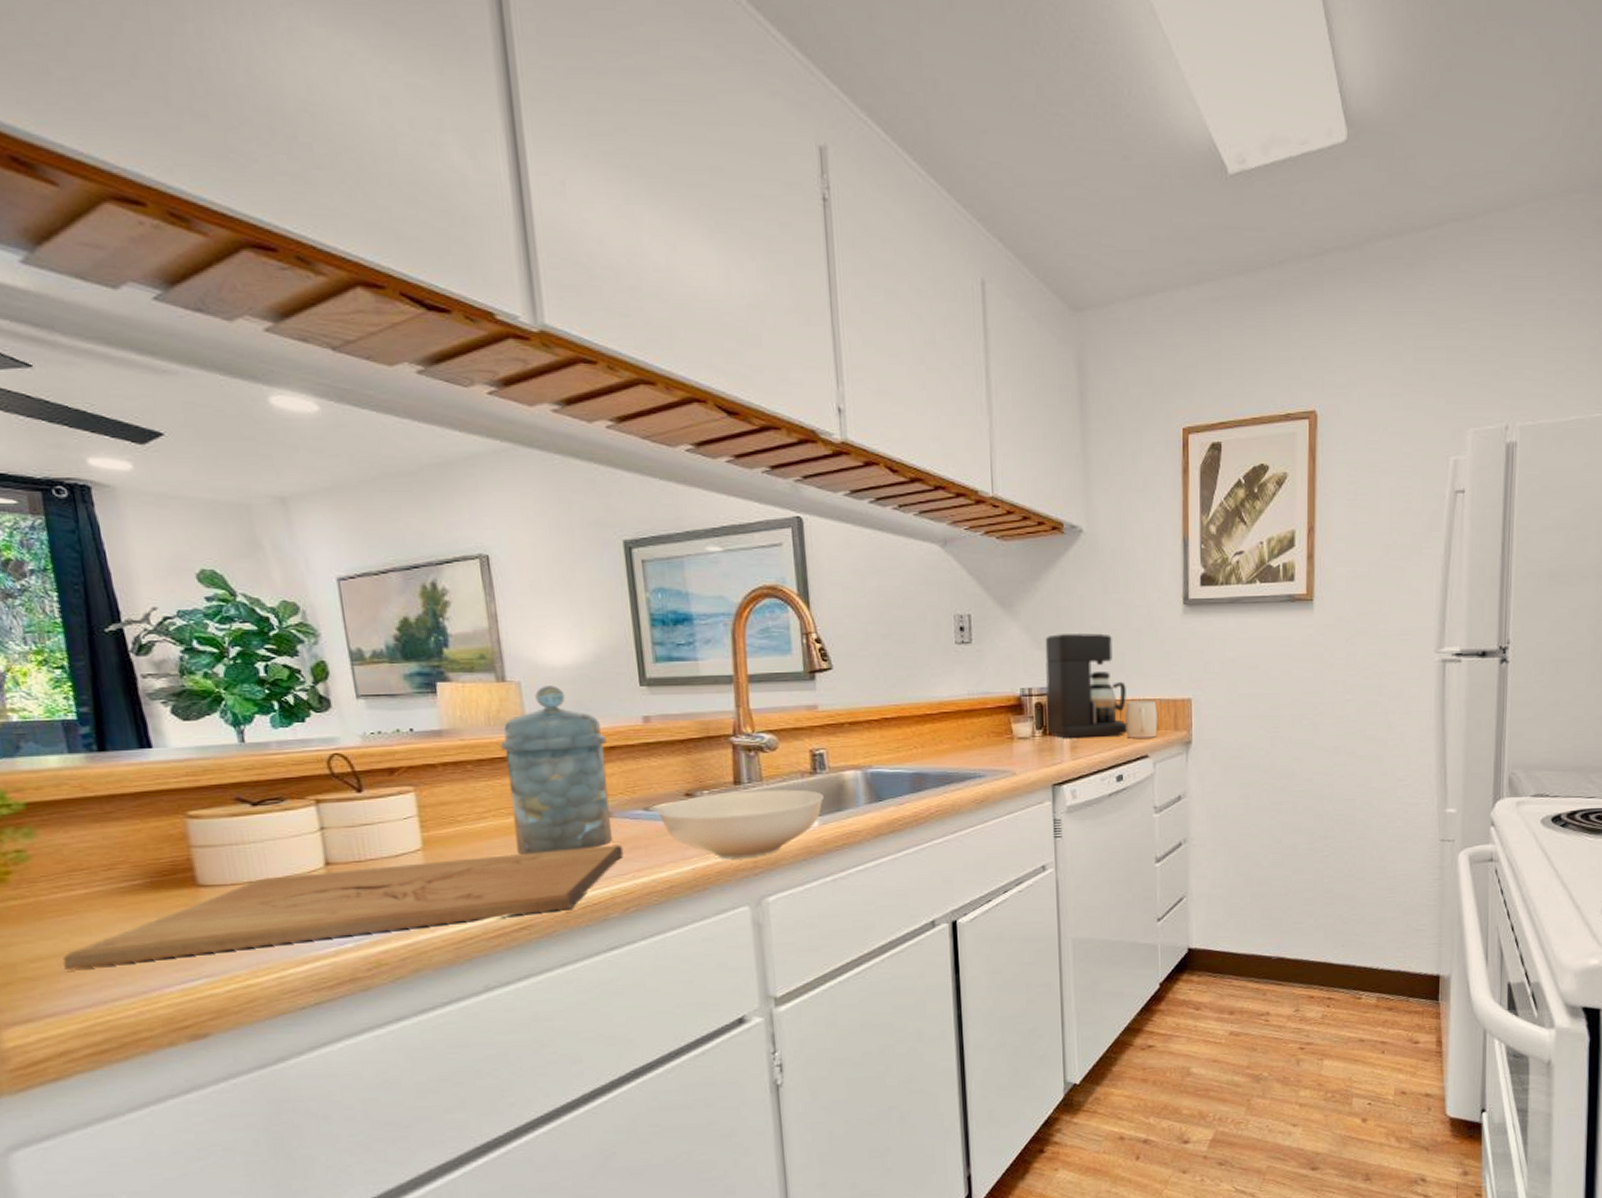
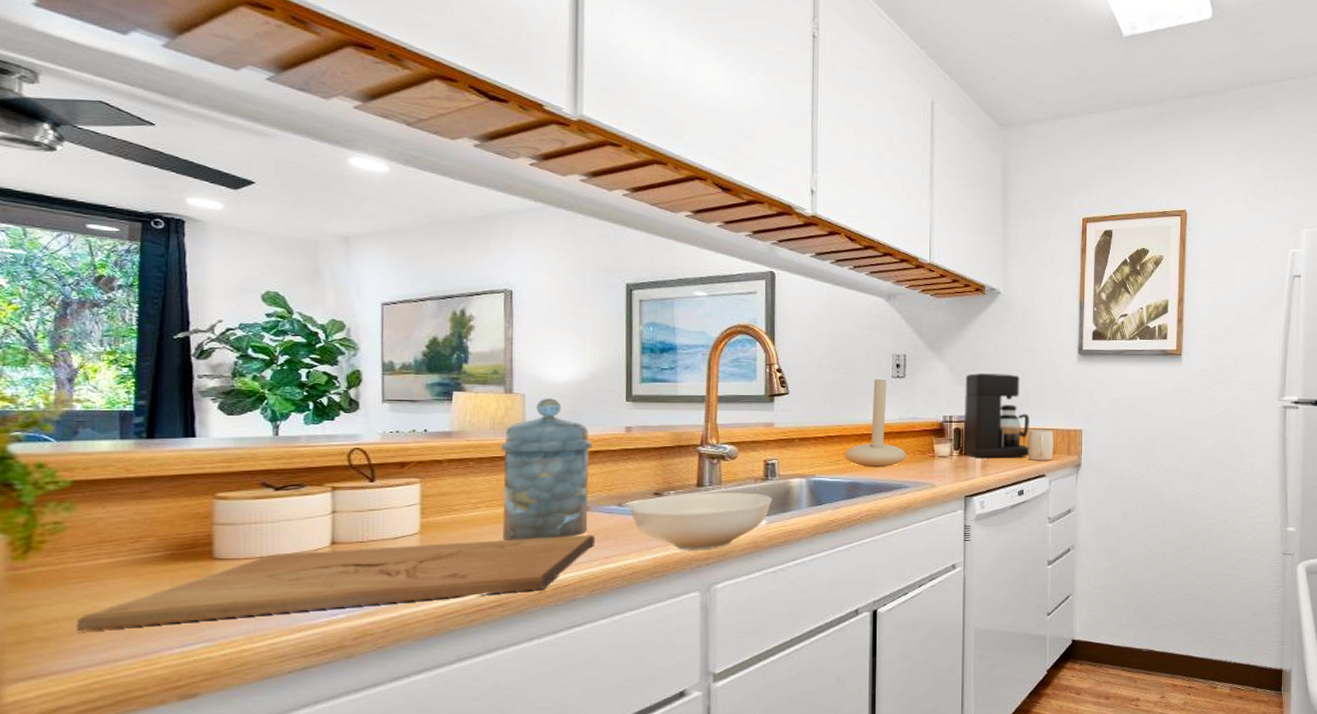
paper towel holder: none [905,645,979,755] -> present [844,378,906,468]

